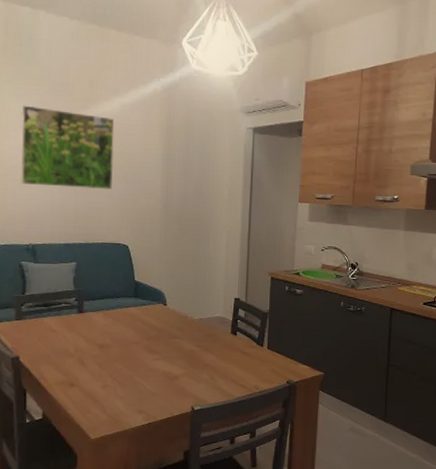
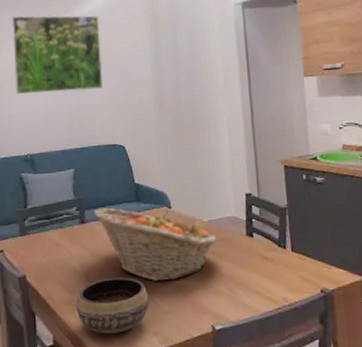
bowl: none [68,363,137,411] -> present [77,277,149,335]
fruit basket: none [92,300,205,368] -> present [93,207,217,282]

